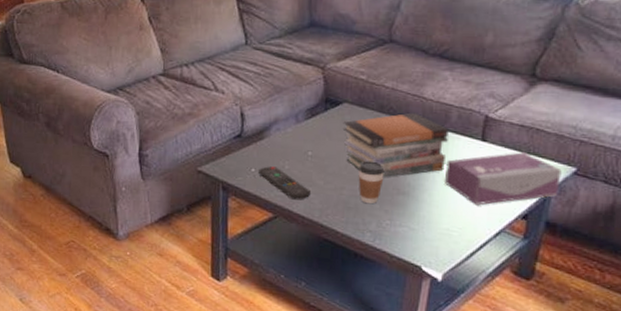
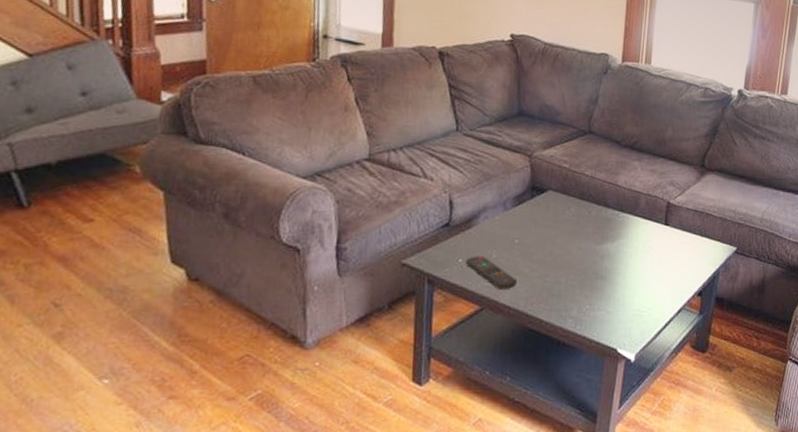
book stack: present [342,112,449,177] -> none [547,199,638,262]
coffee cup: present [358,160,385,204] -> none [561,247,585,290]
tissue box: present [445,152,562,206] -> none [636,234,726,286]

